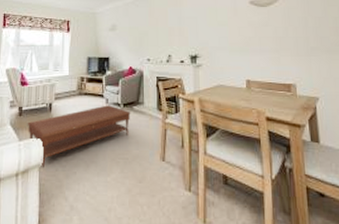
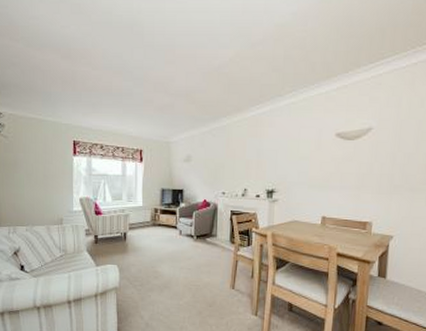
coffee table: present [27,105,131,167] -> none [103,236,204,290]

